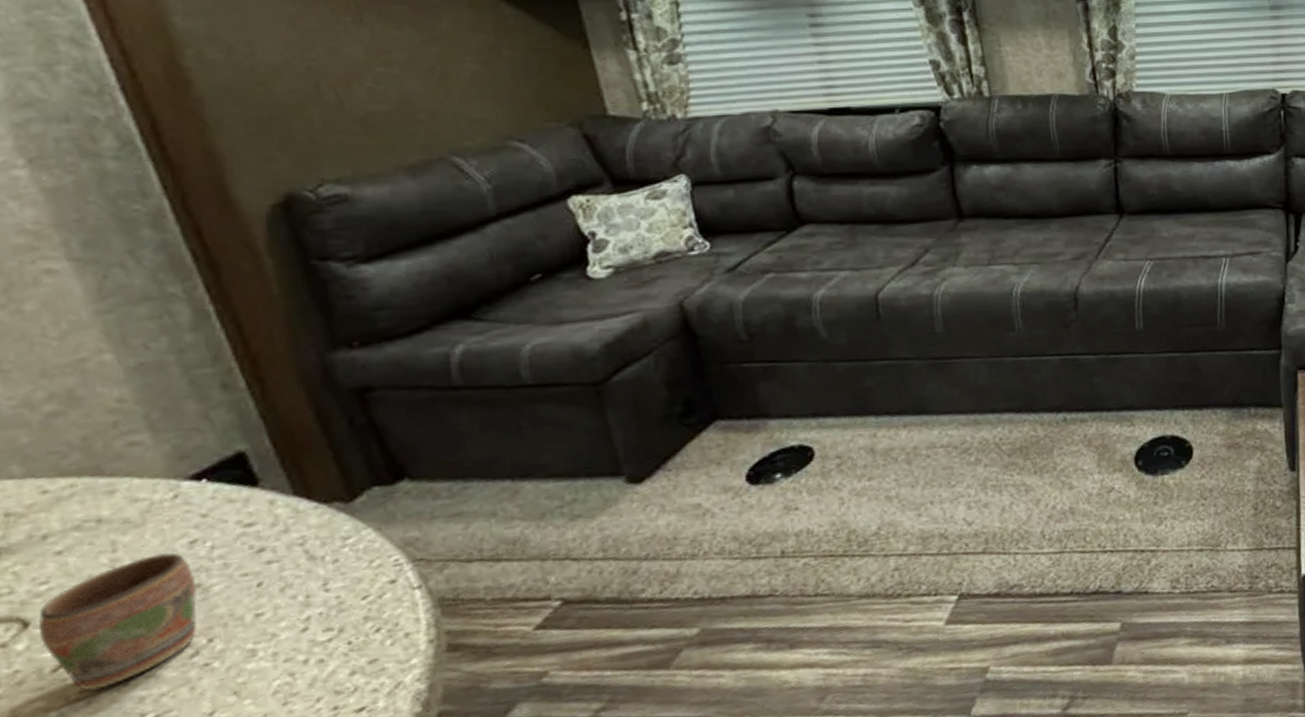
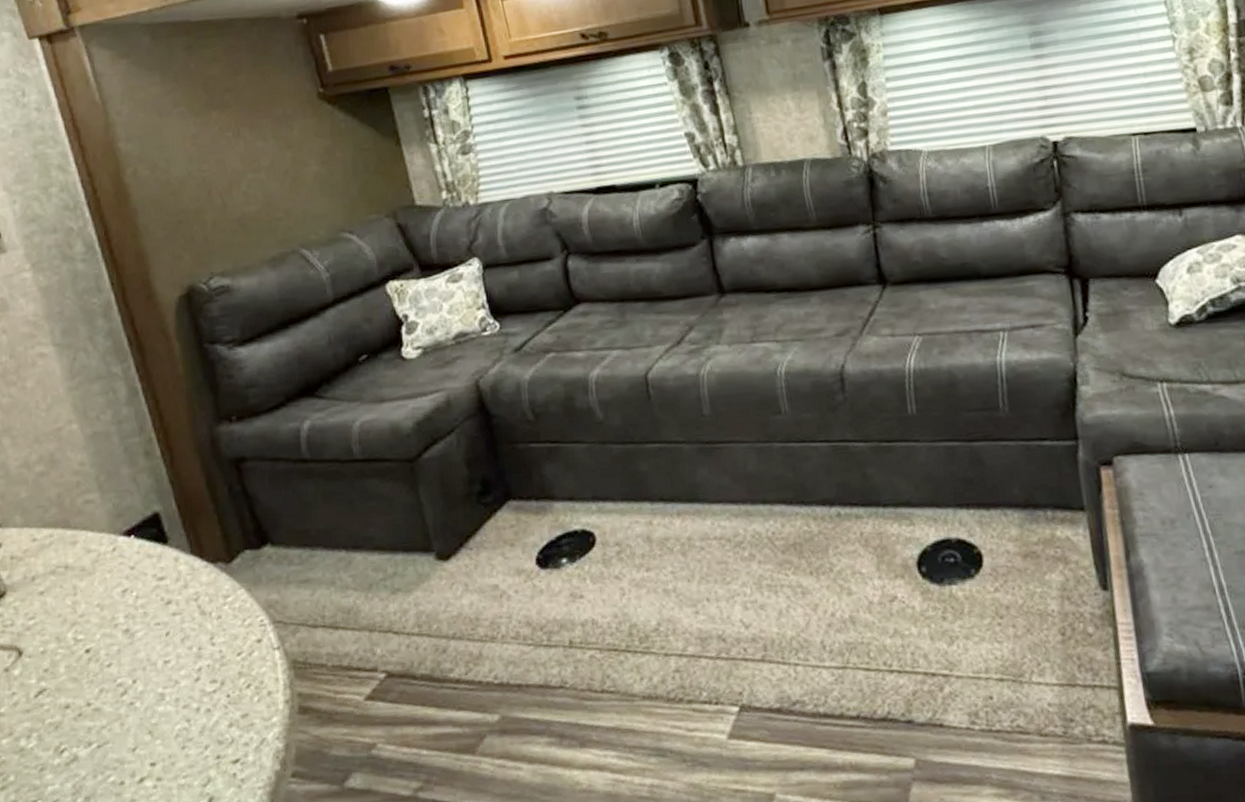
mug: present [39,552,197,691] -> none [28,598,126,717]

